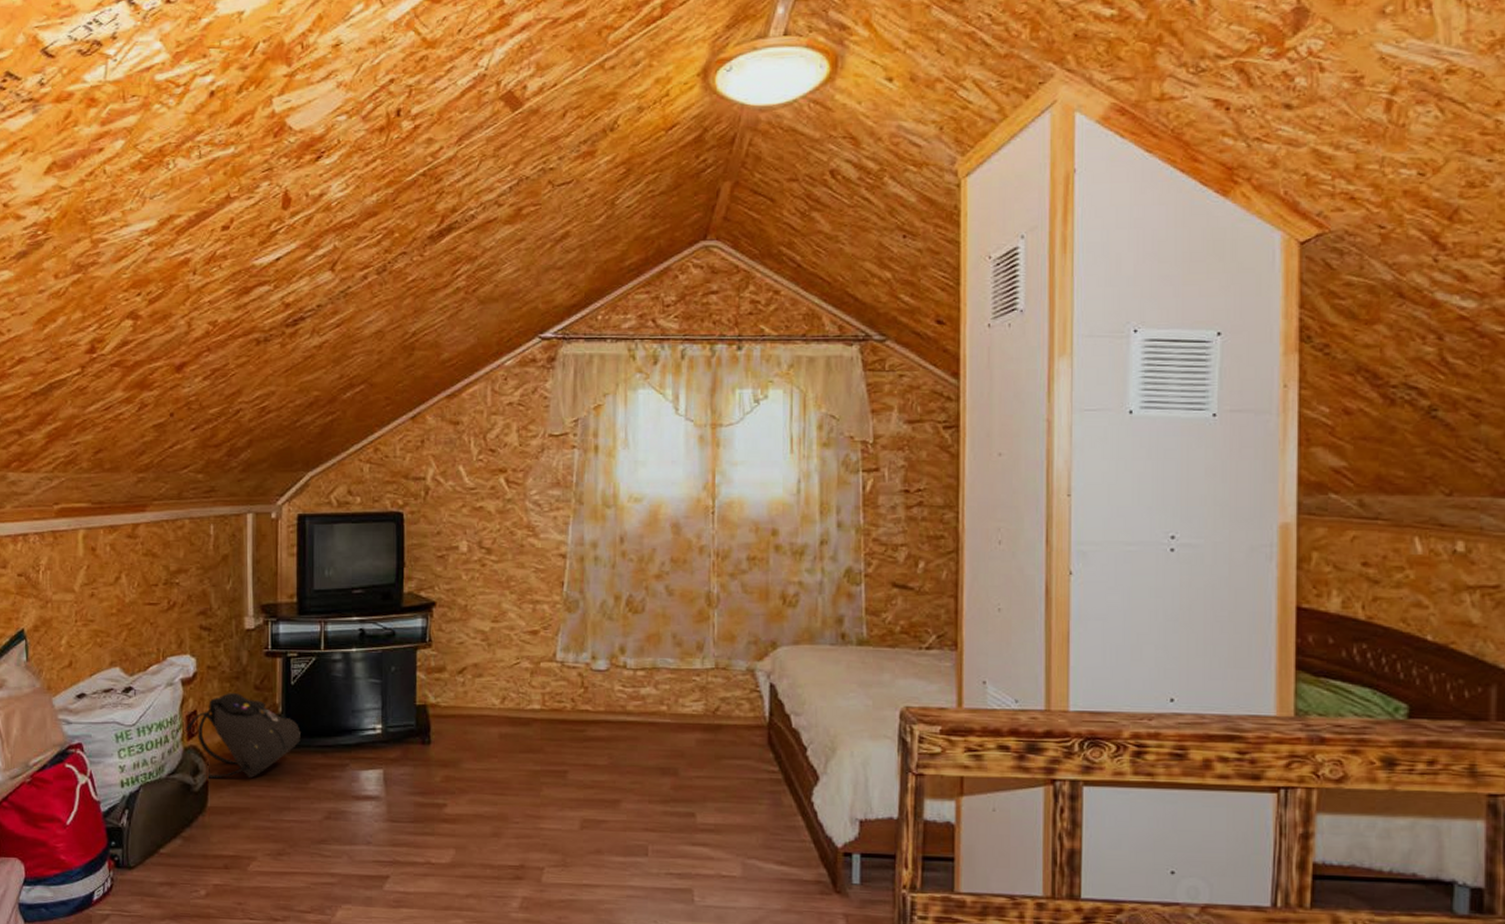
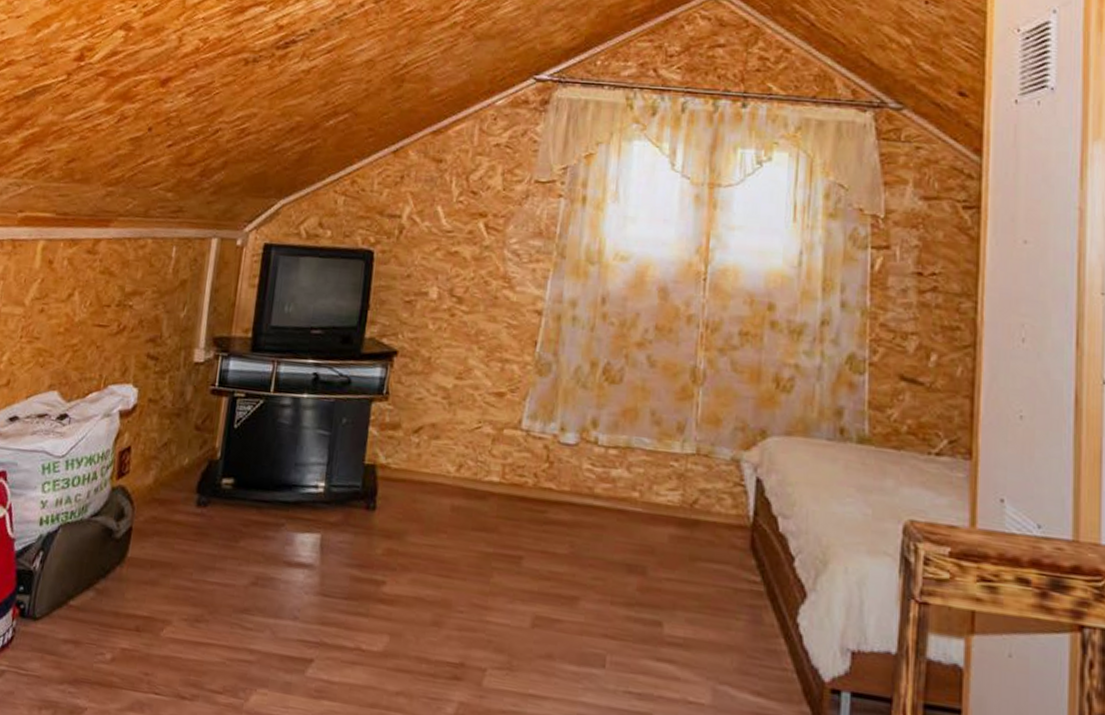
backpack: present [185,693,301,779] -> none [116,430,238,530]

